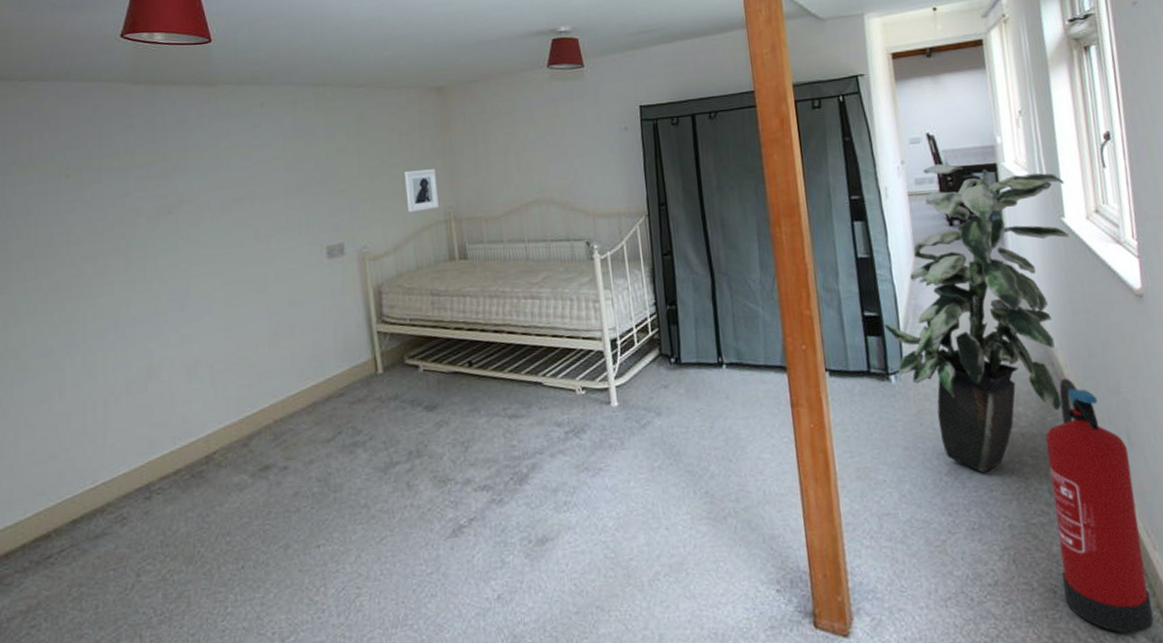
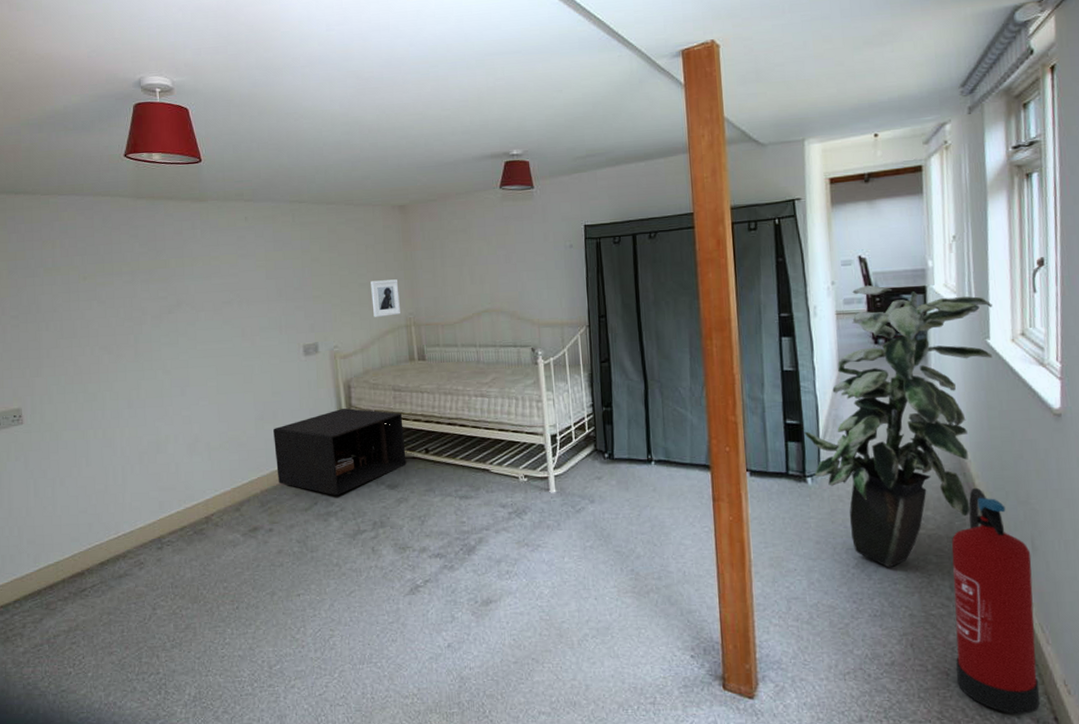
nightstand: none [290,318,447,423] -> present [273,408,407,496]

